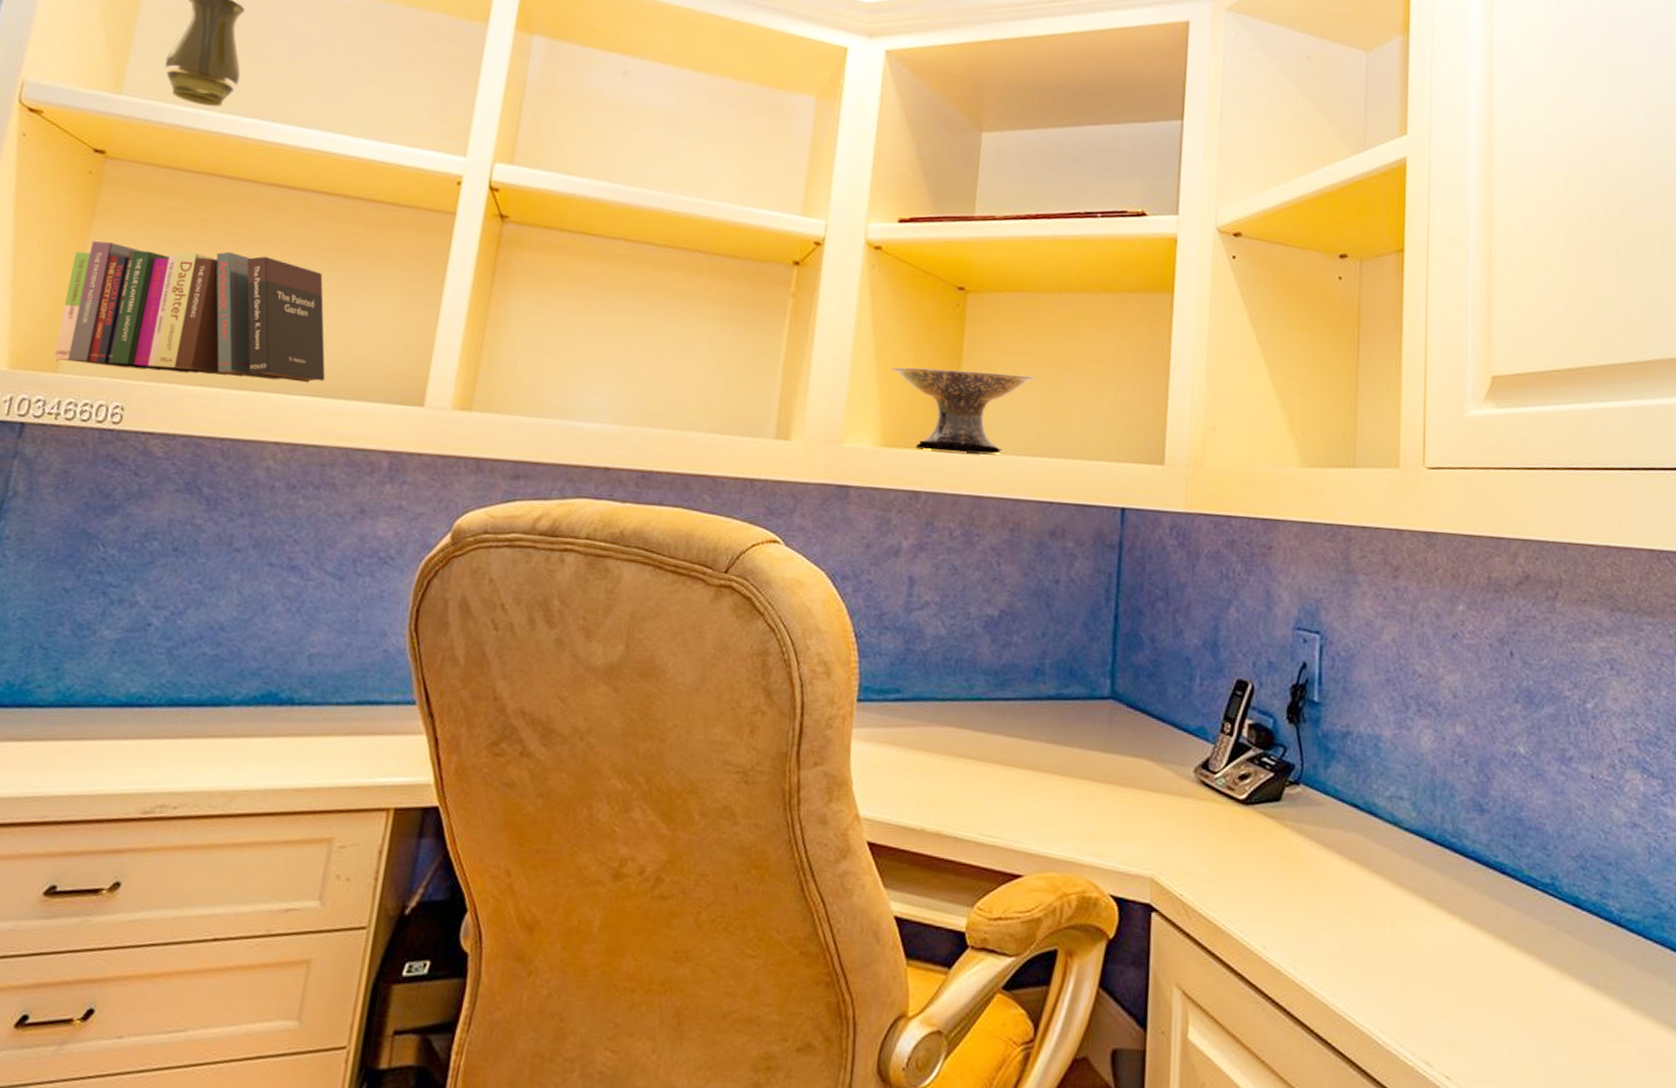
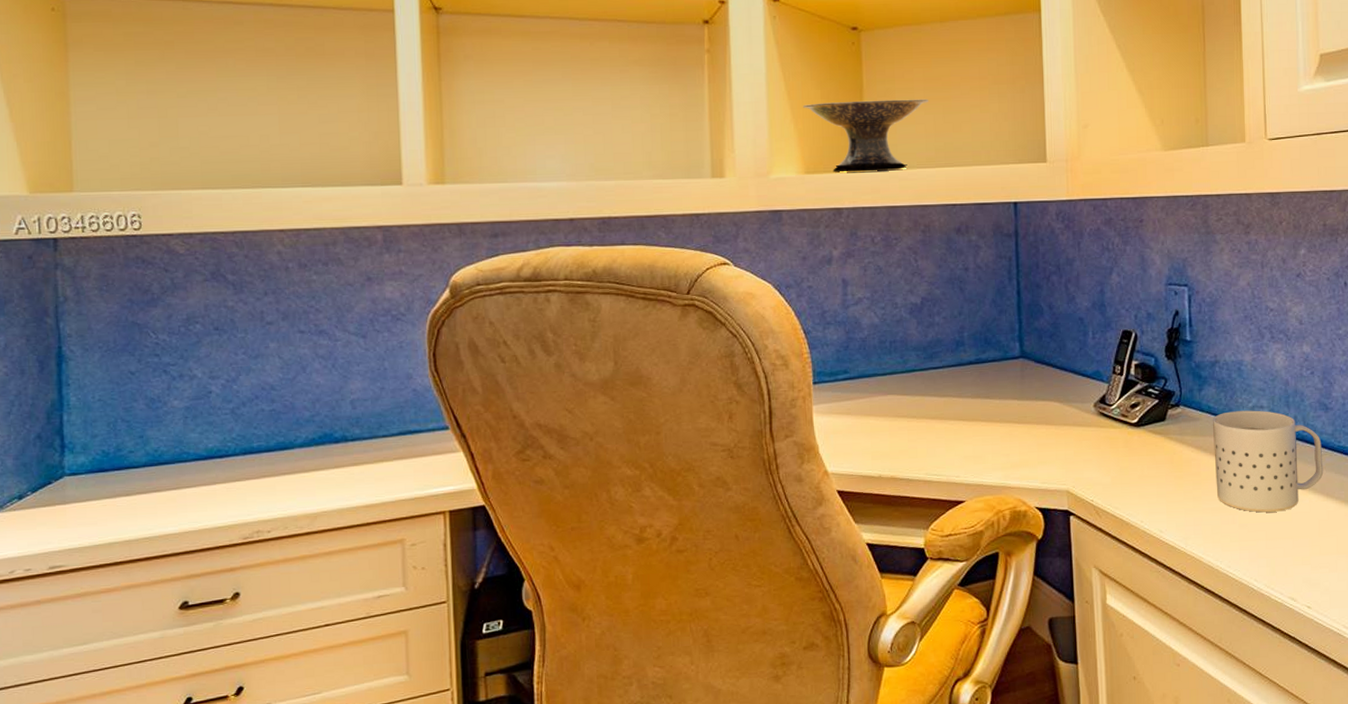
books: present [53,241,326,383] -> none [59,67,311,182]
mug: none [1338,799,1475,941] -> present [1213,410,1324,513]

